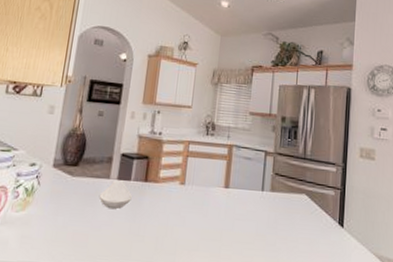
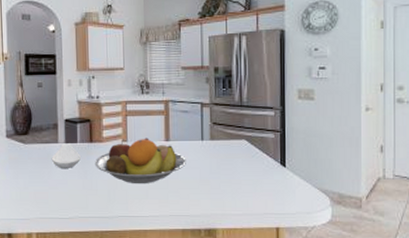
fruit bowl: none [146,181,244,233] -> present [94,138,186,183]

